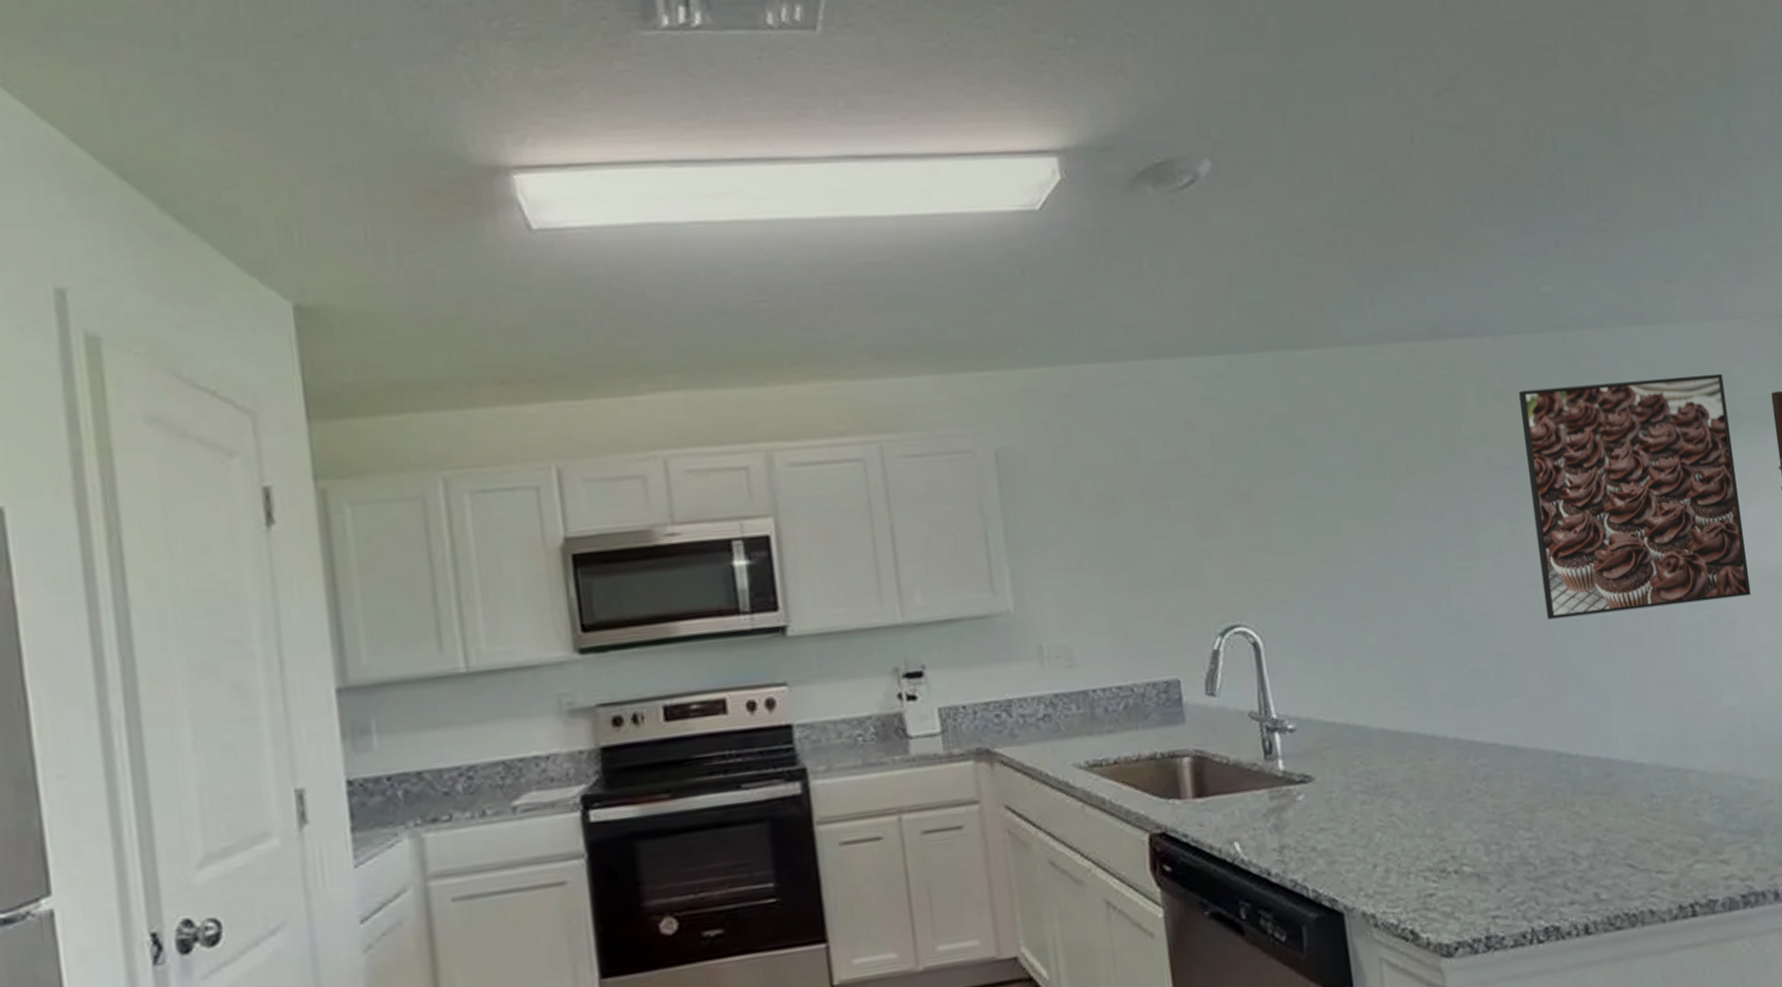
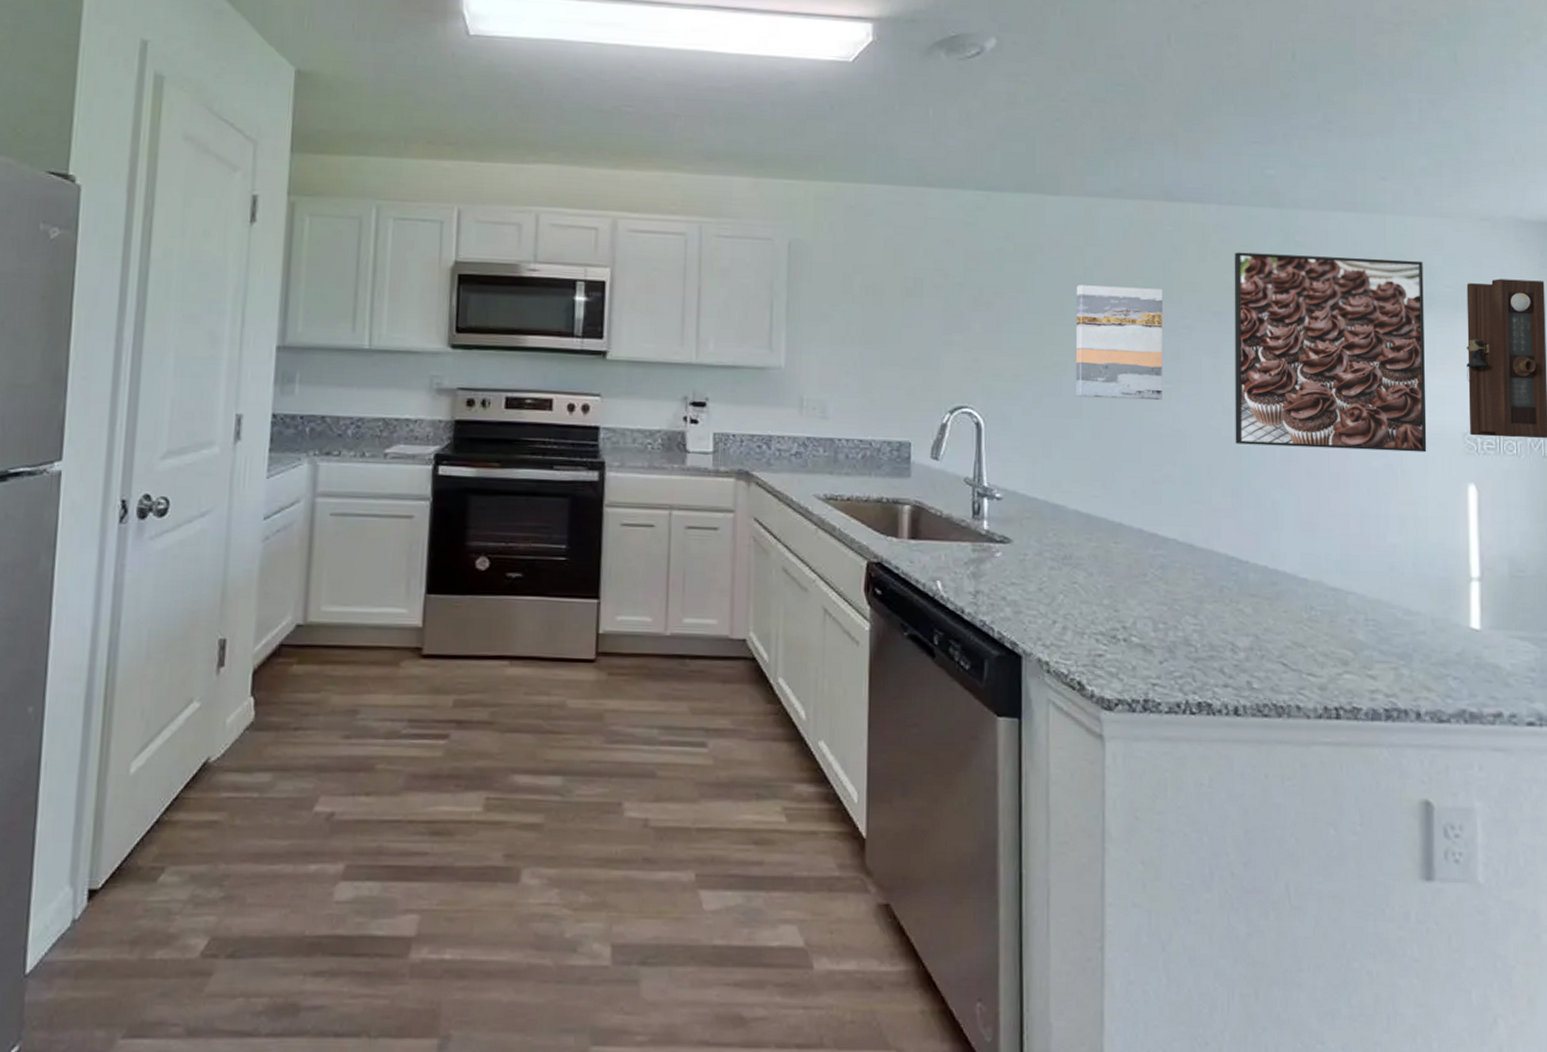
wall art: none [1346,446,1461,593] -> present [1075,285,1163,401]

